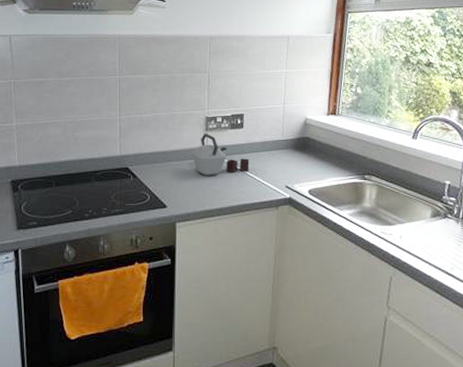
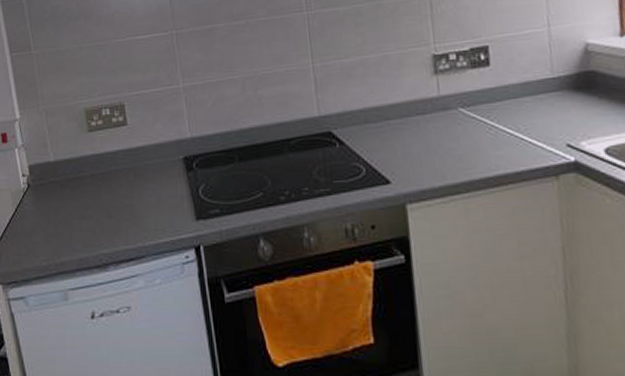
kettle: present [192,133,250,176] -> none [418,77,506,137]

